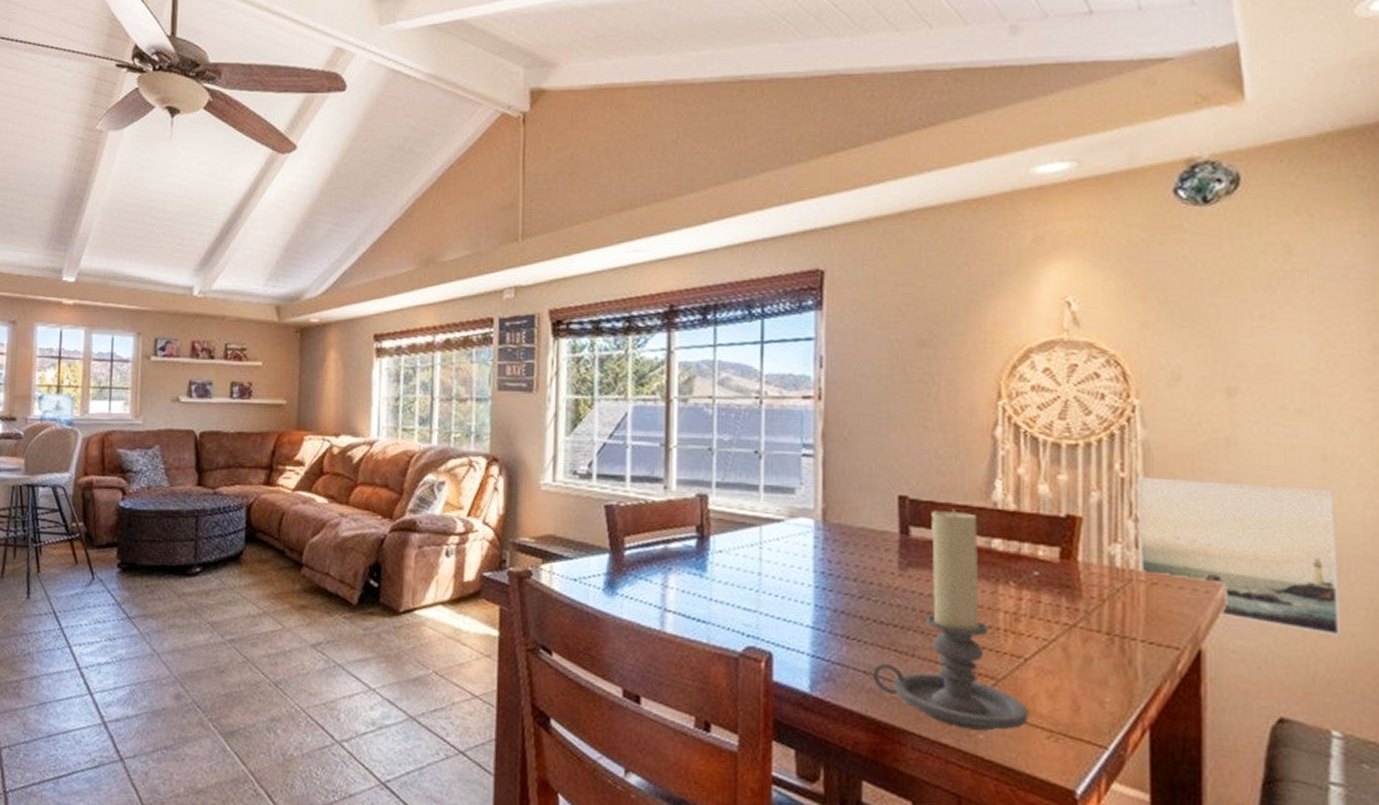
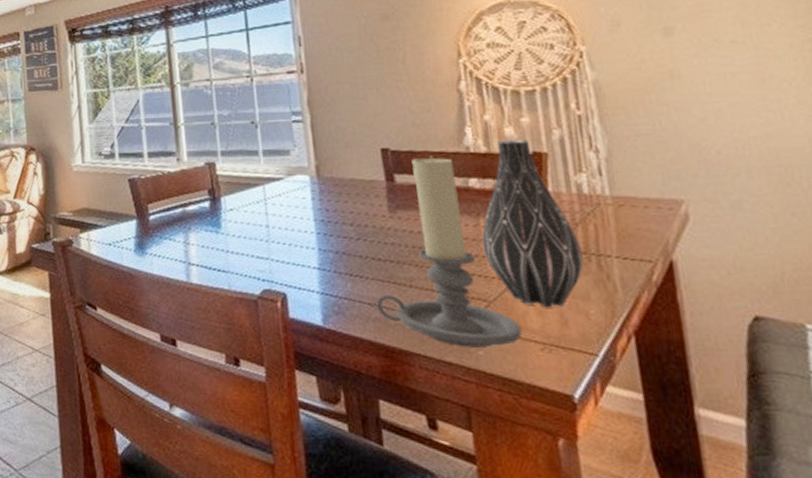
vase: none [998,497,1106,692] -> present [481,139,584,308]
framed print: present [1137,476,1342,636] -> none [592,109,802,238]

